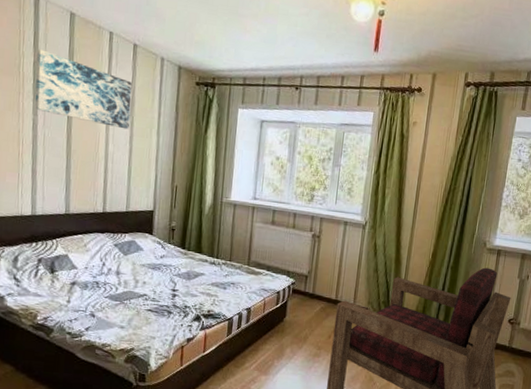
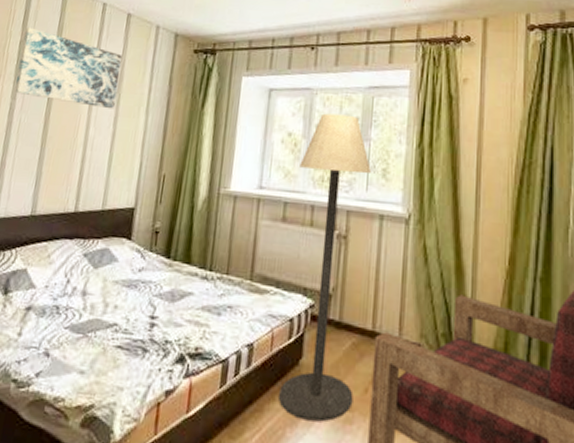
floor lamp: none [269,143,340,356] -> present [279,113,372,423]

